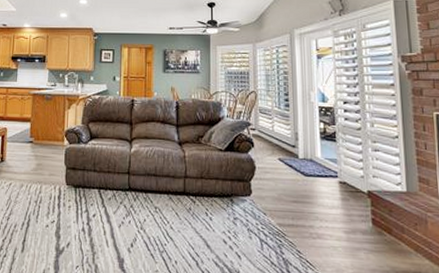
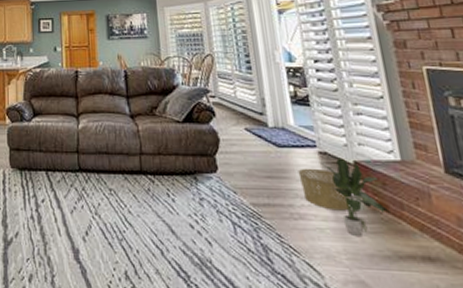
basket: none [320,195,362,233] -> present [298,168,351,211]
potted plant: none [340,187,393,255] -> present [321,157,390,238]

